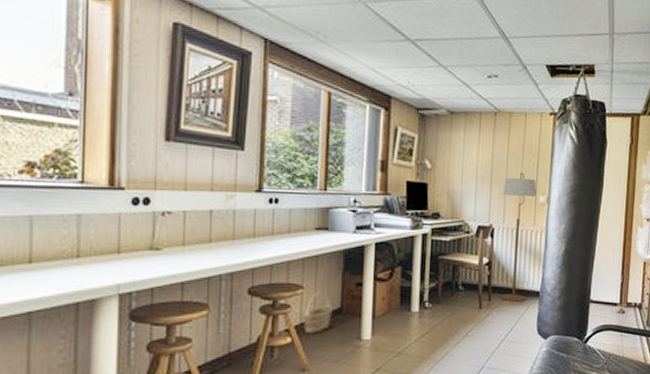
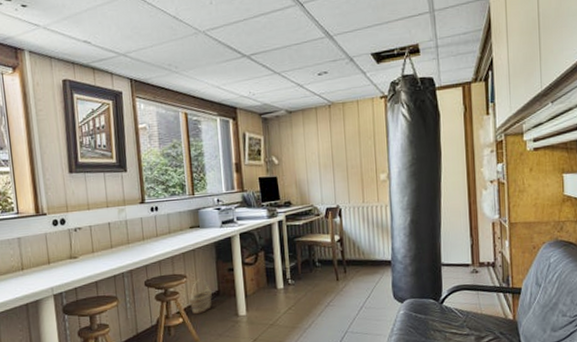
floor lamp: present [501,172,537,302] -> none [345,155,379,272]

